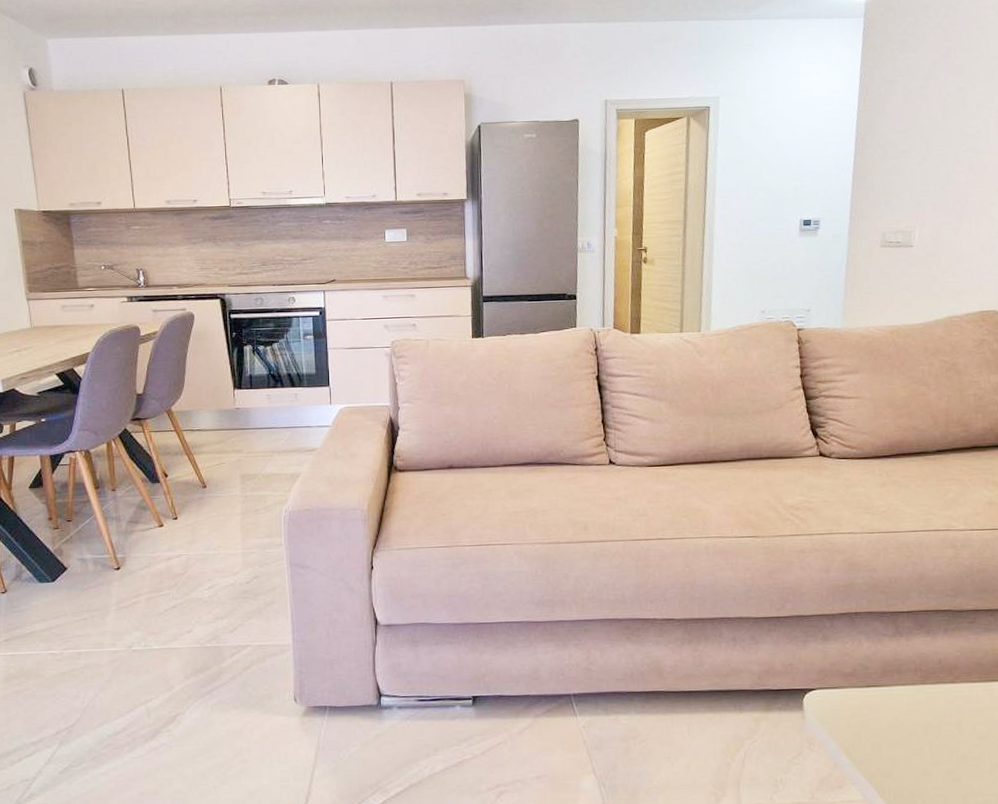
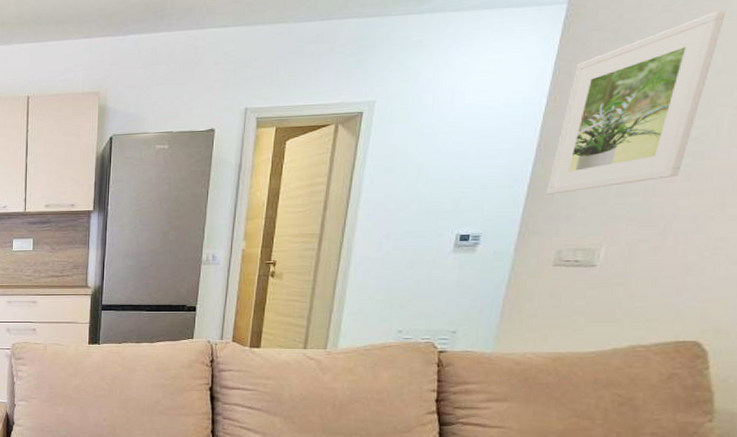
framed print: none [867,30,980,183] -> present [545,10,726,195]

